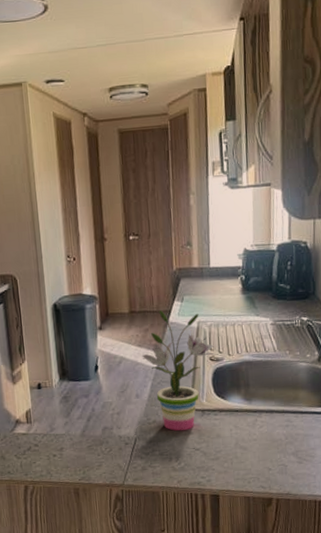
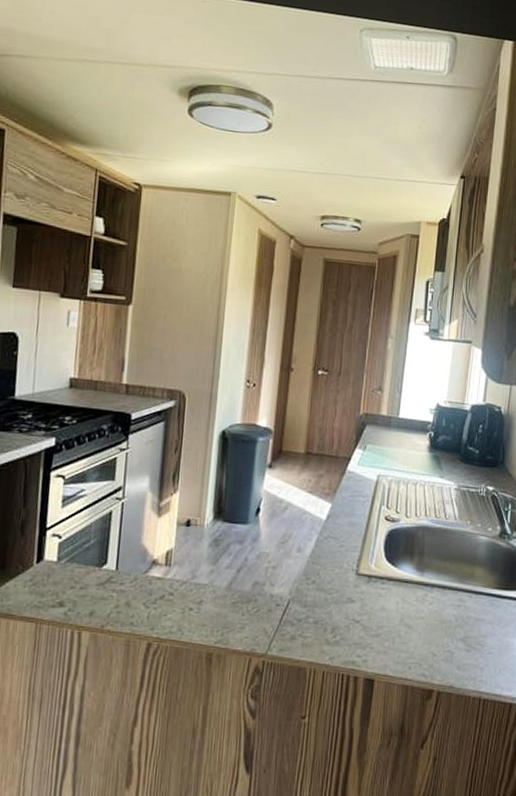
potted plant: present [141,310,216,431] -> none [311,456,392,598]

